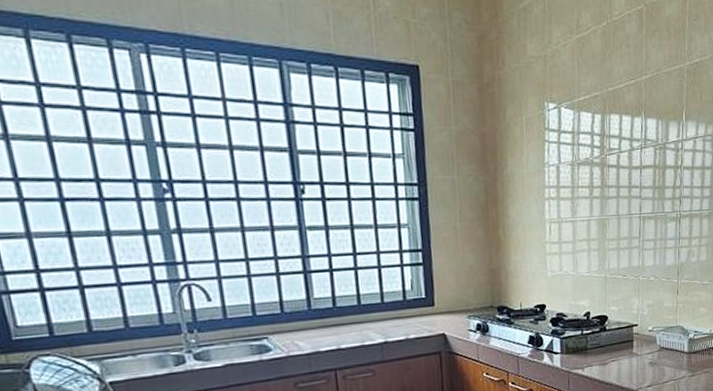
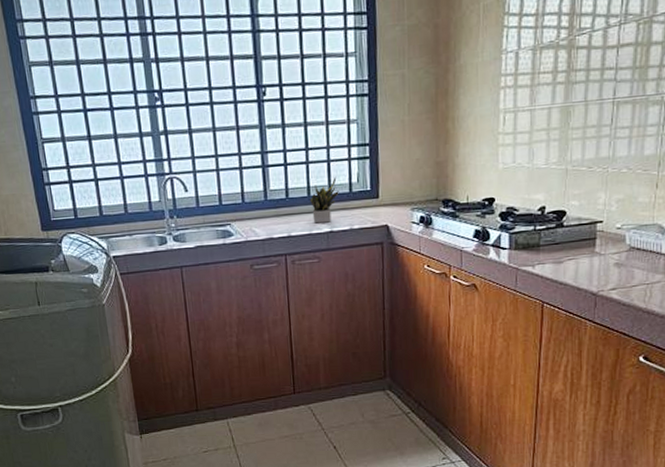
potted plant: none [360,283,392,334] -> present [310,176,339,224]

